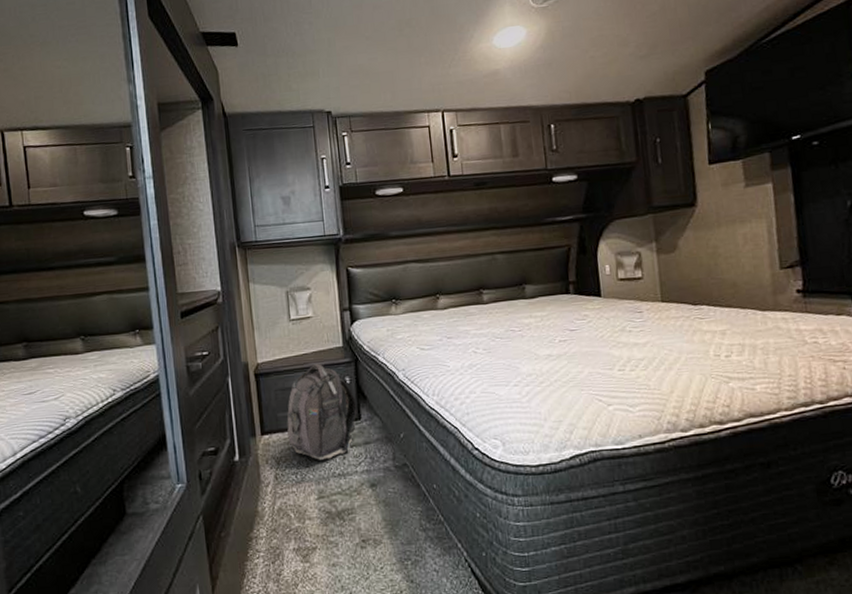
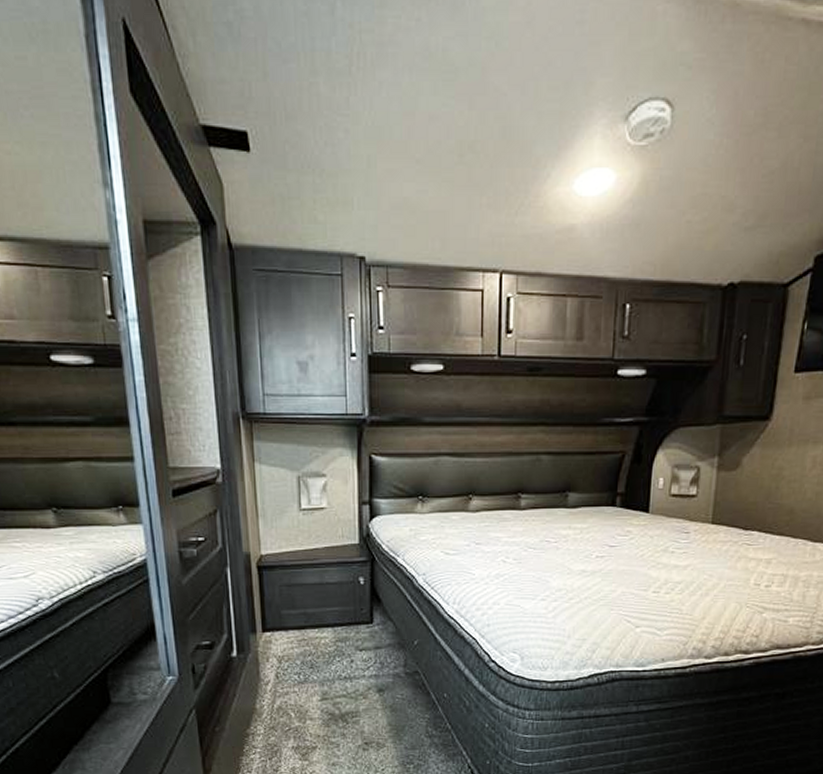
backpack: present [287,363,357,460] -> none [290,559,370,662]

